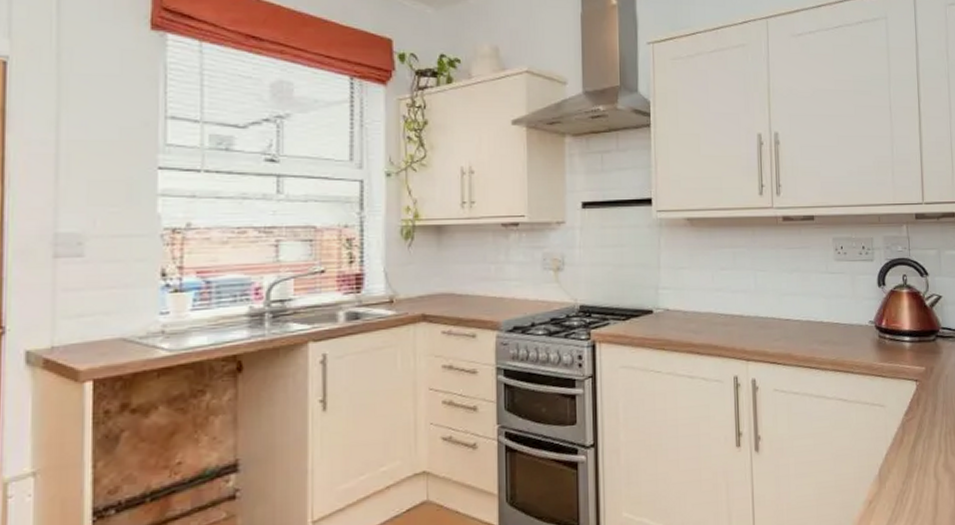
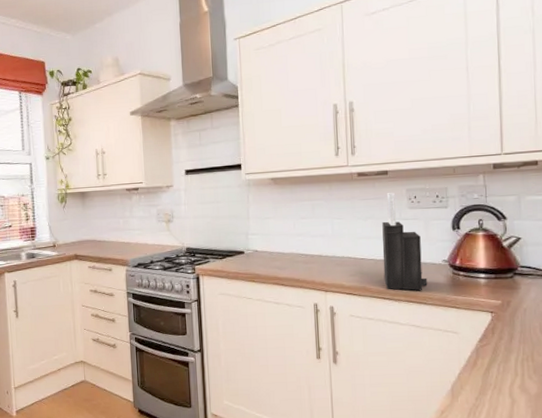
knife block: none [808,240,855,357] -> present [382,192,428,290]

